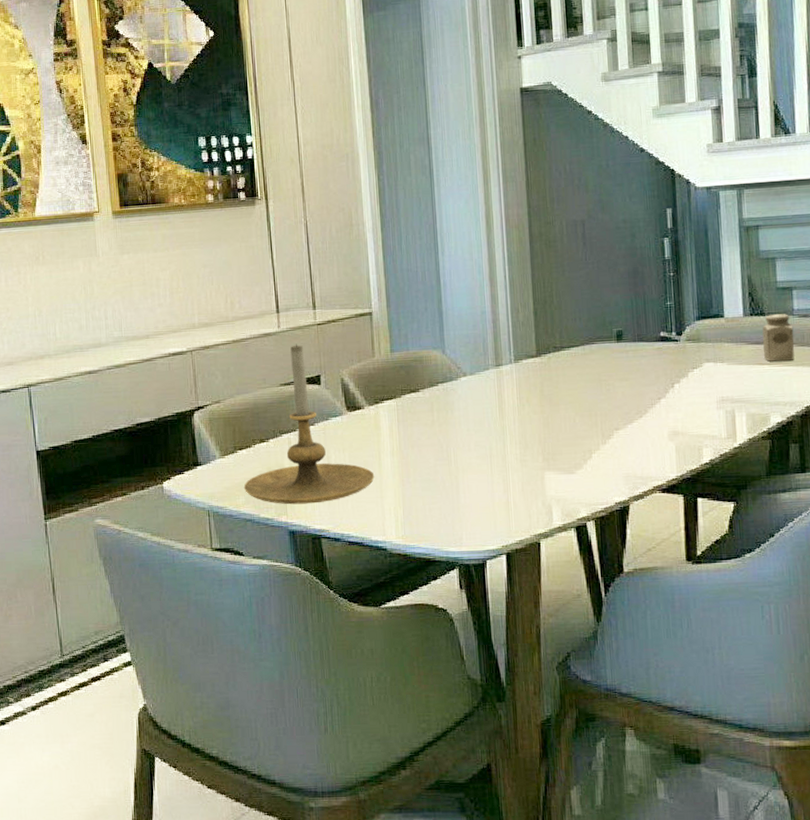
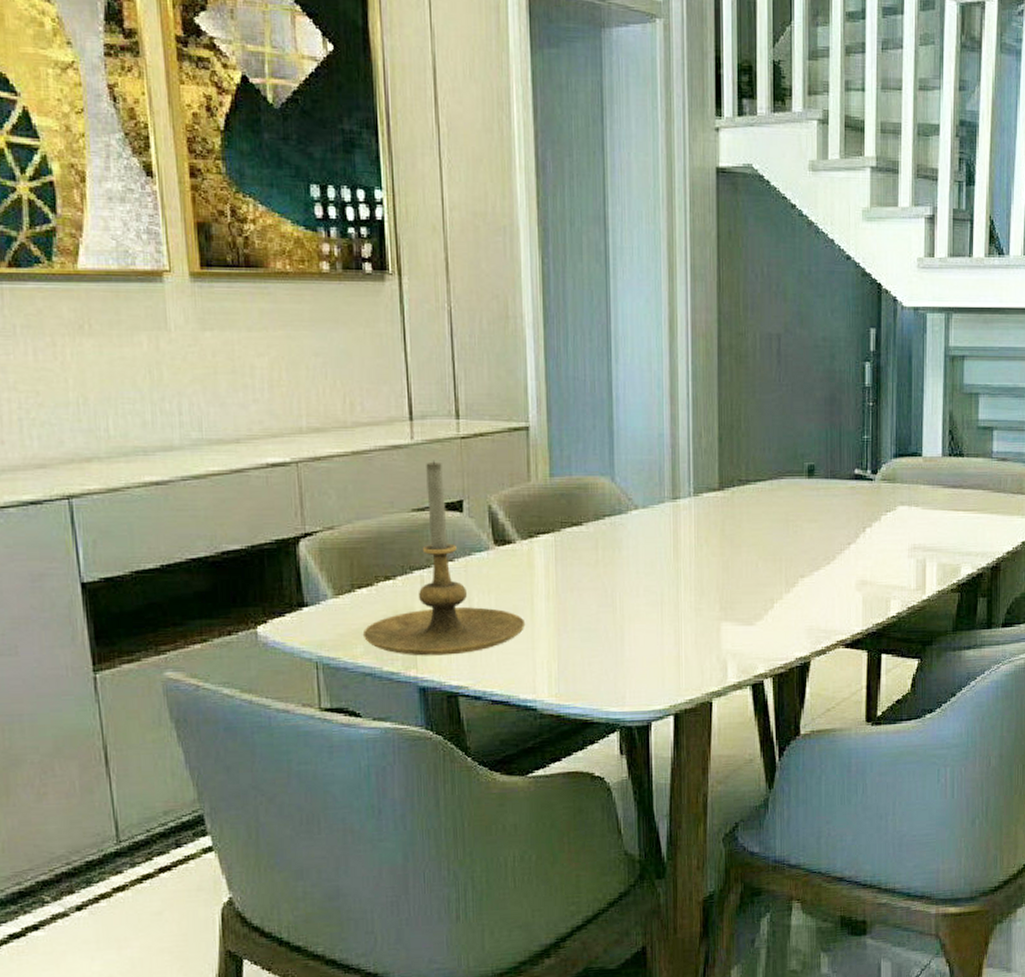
salt shaker: present [762,314,795,362] -> none [960,456,991,508]

